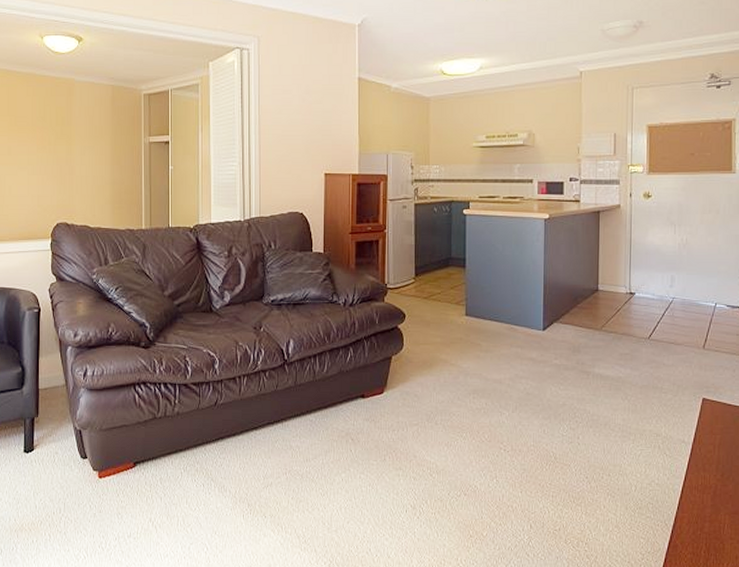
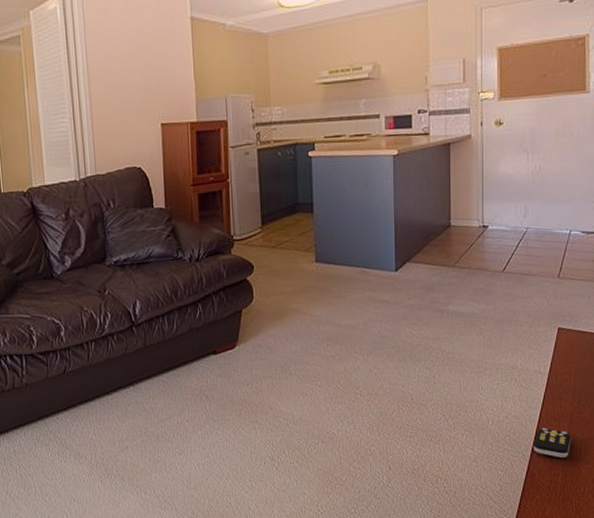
remote control: none [676,498,714,531] -> present [533,427,571,458]

